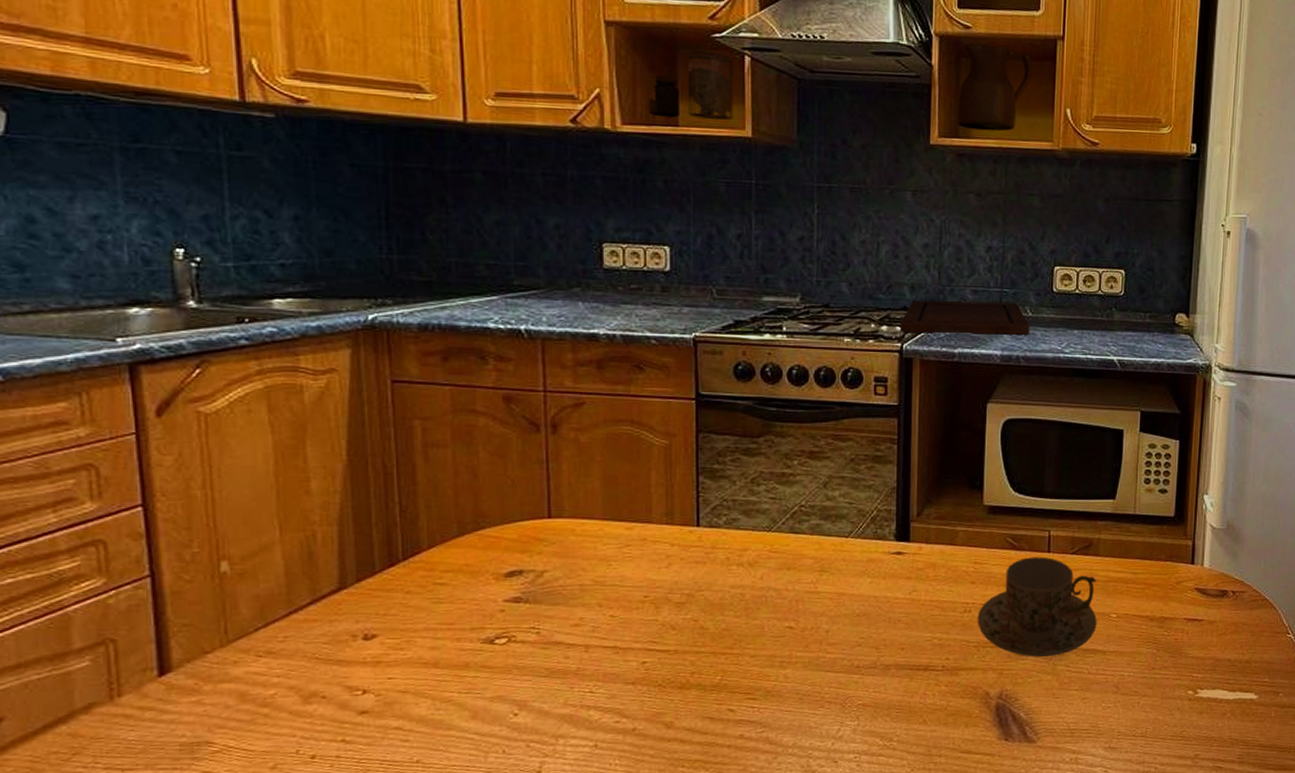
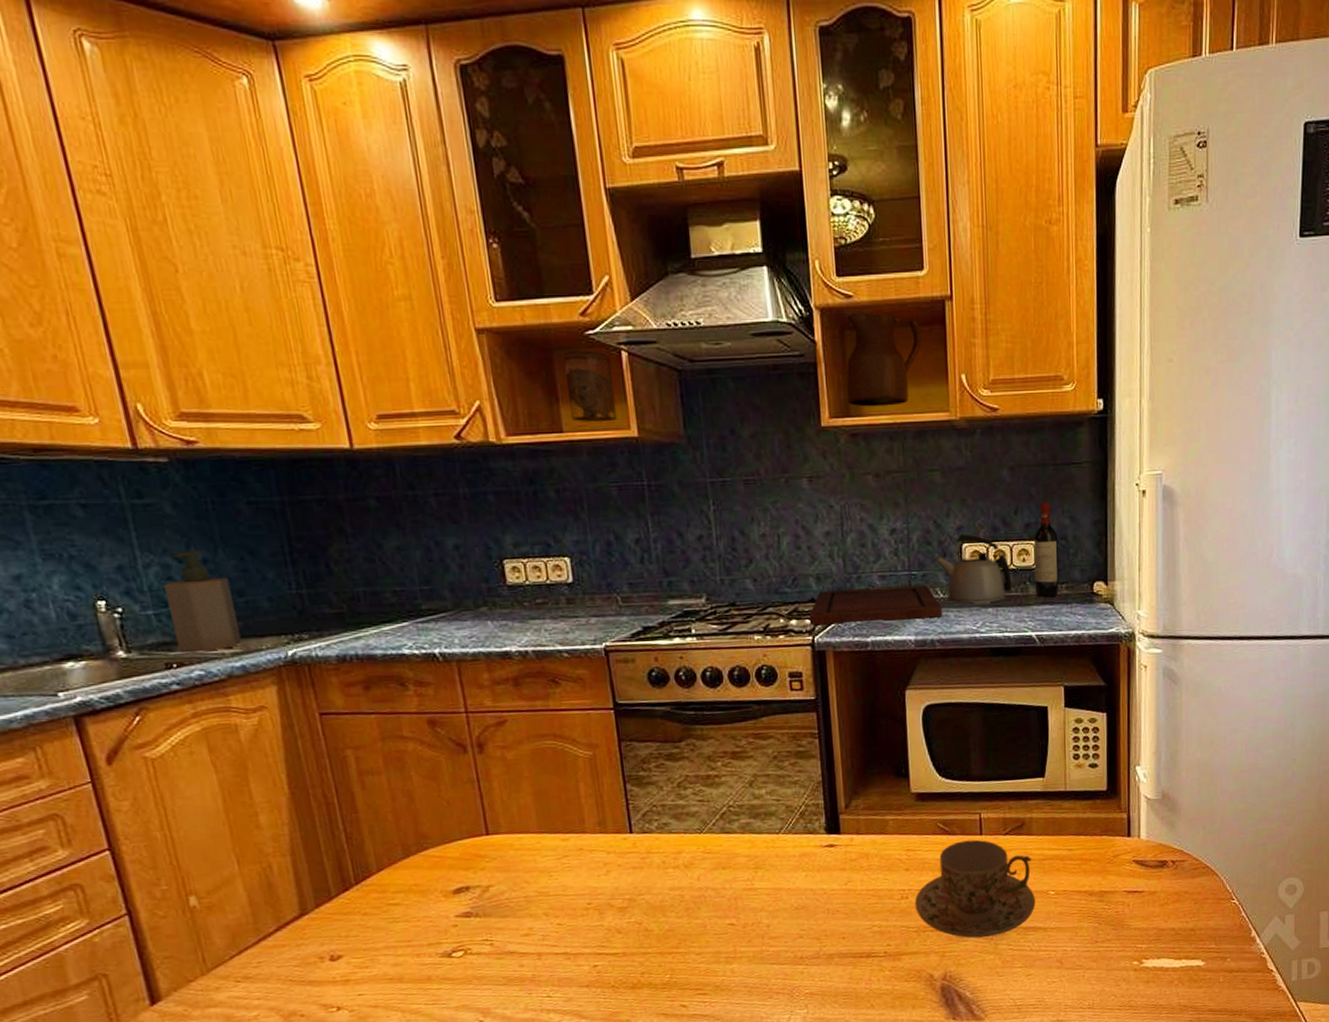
soap bottle: none [249,206,322,309] -> present [164,550,242,653]
jar: present [647,75,679,118] -> none [528,380,563,425]
kettle: none [1026,257,1099,328] -> present [934,534,1012,607]
wine bottle: none [1120,234,1146,324] -> present [1033,501,1059,597]

